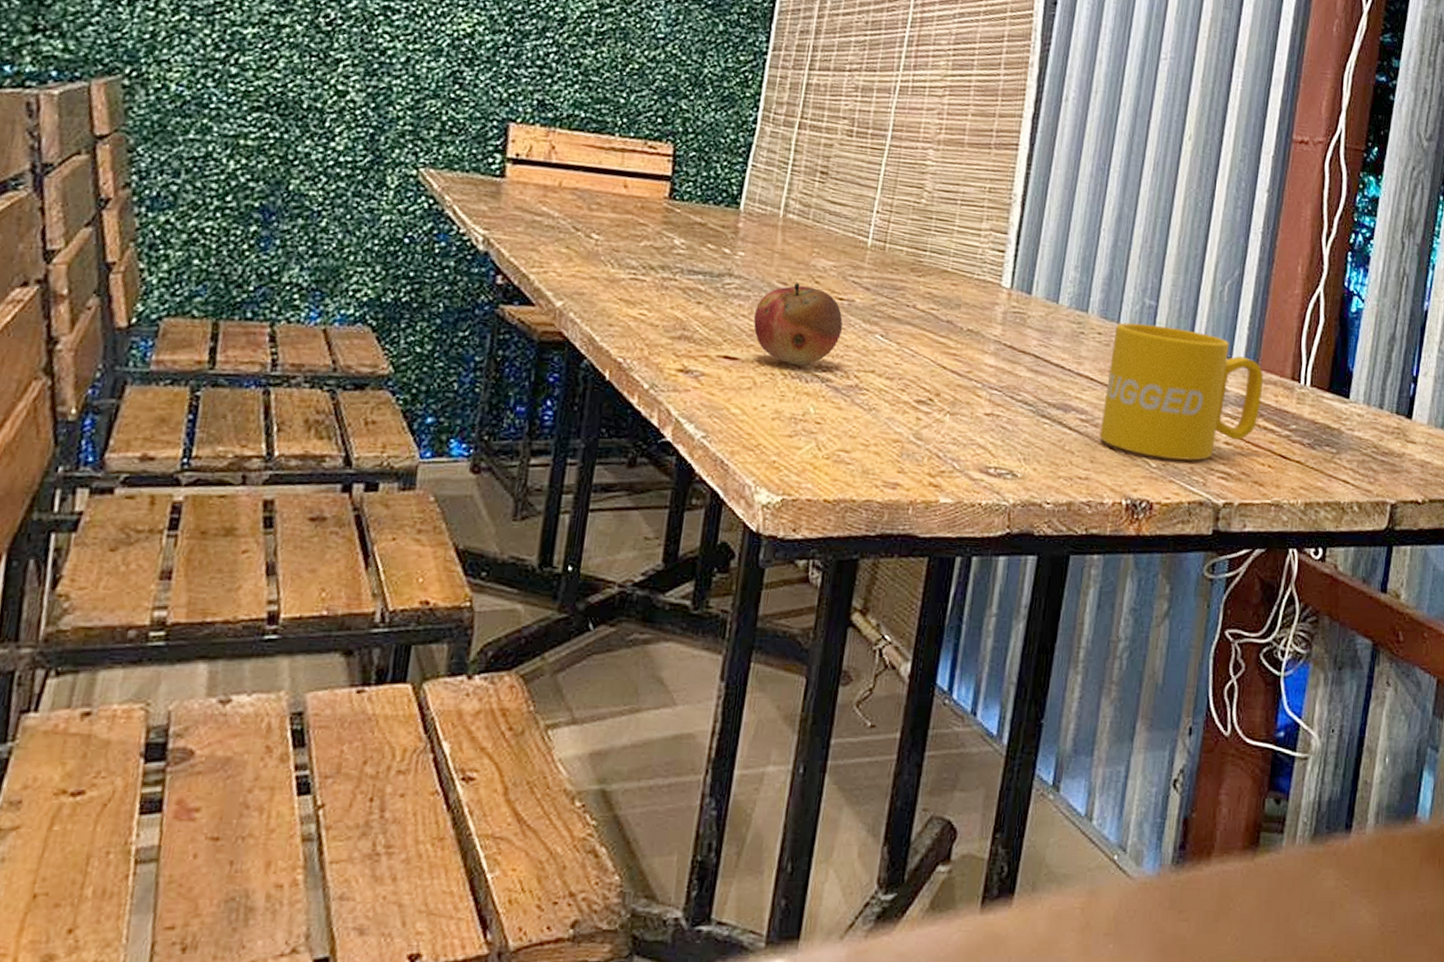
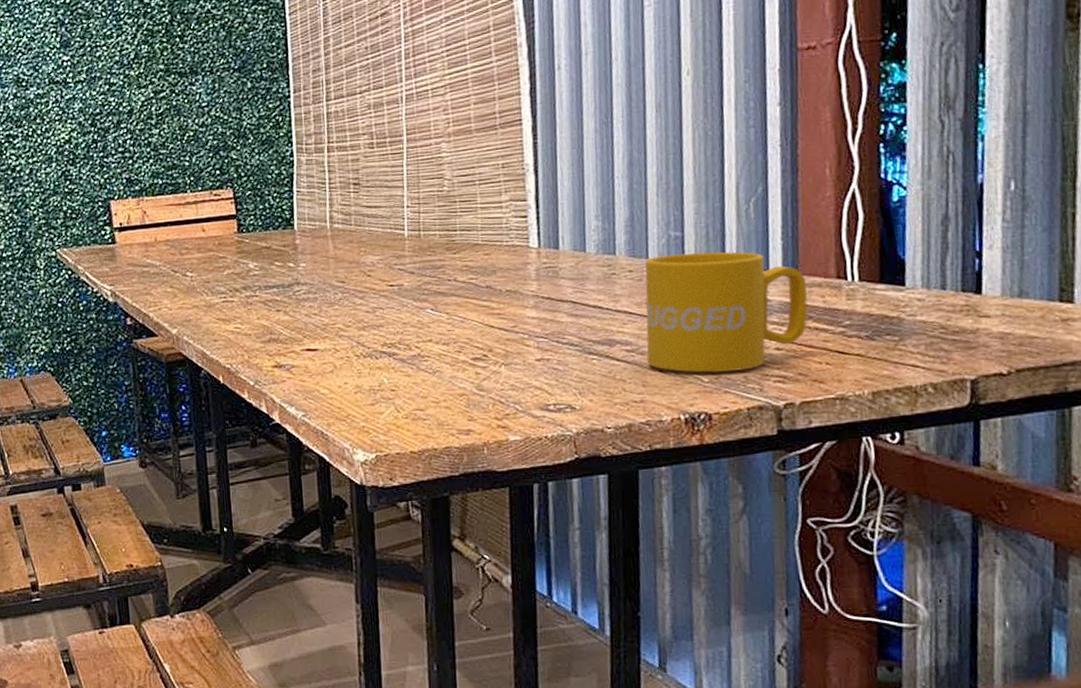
fruit: present [753,283,843,366] -> none [323,279,398,347]

